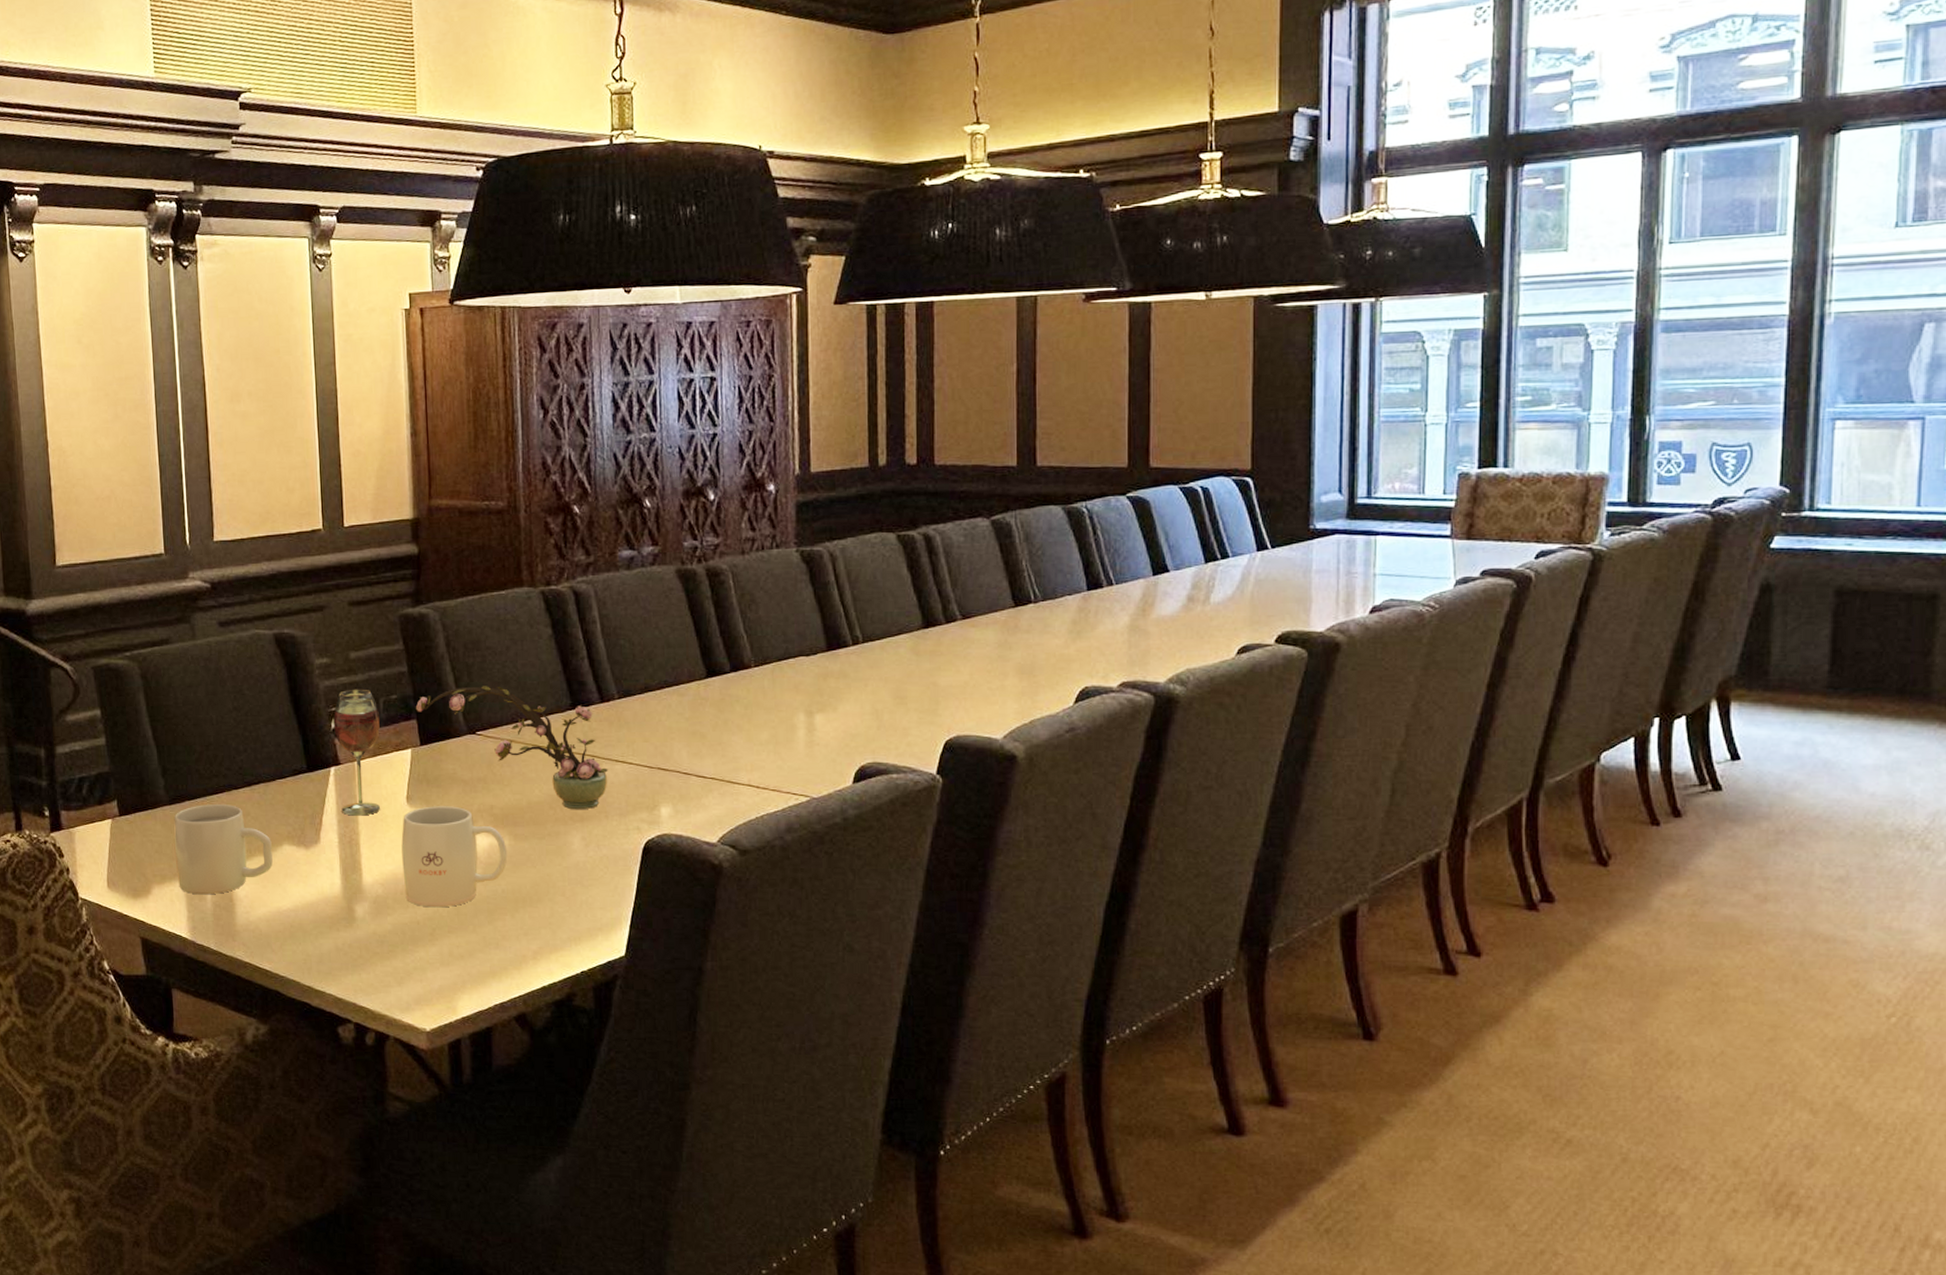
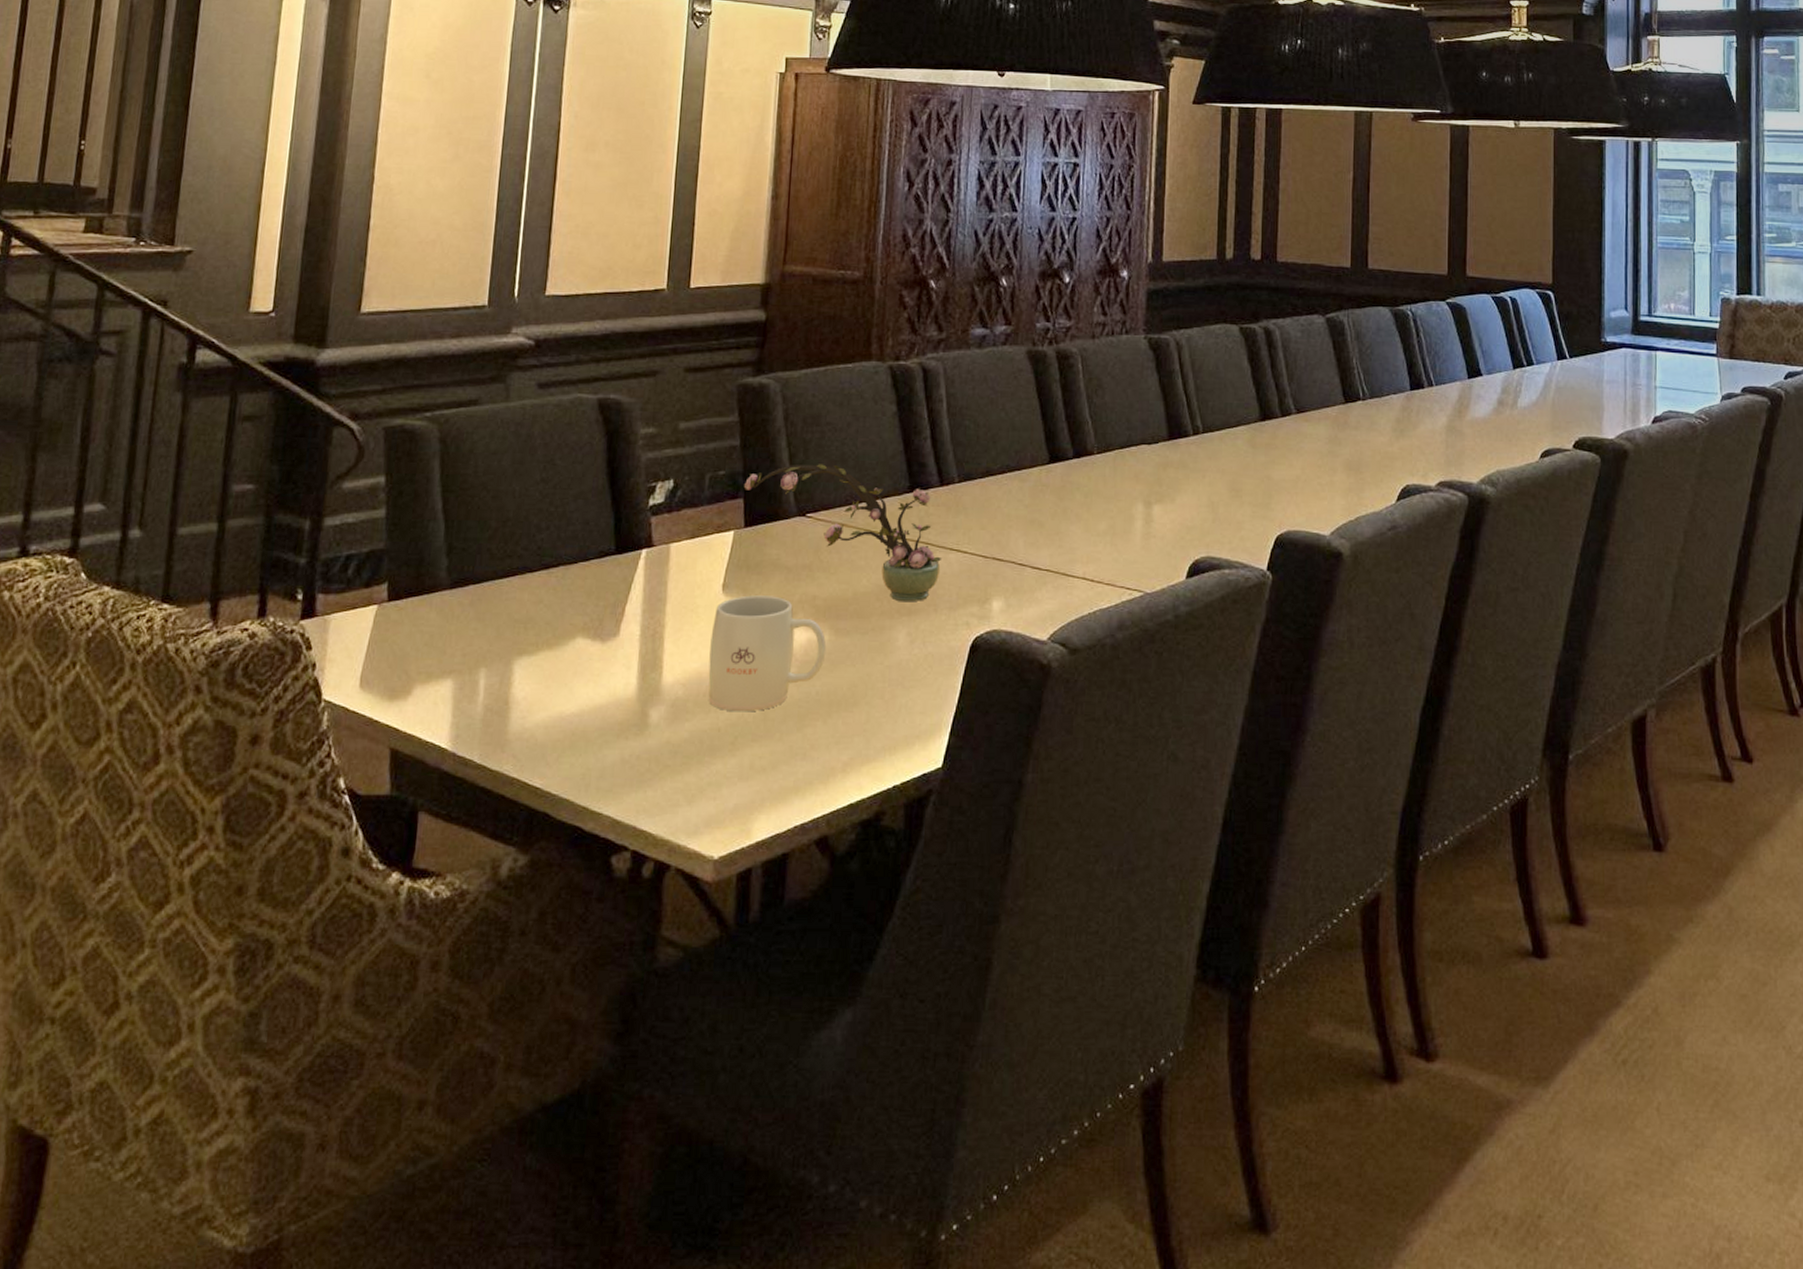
mug: present [173,804,273,895] -> none [446,589,564,697]
wineglass: present [333,689,380,816] -> none [648,462,704,605]

